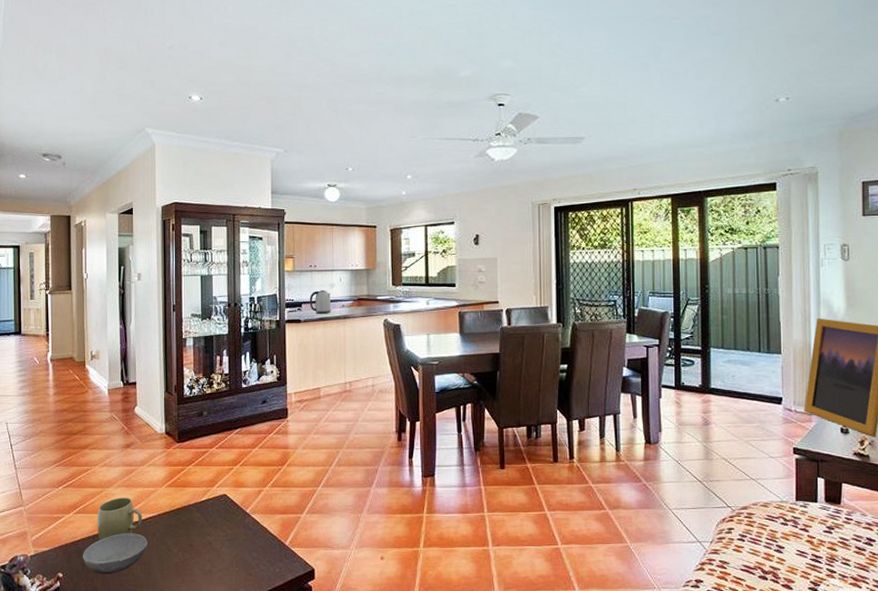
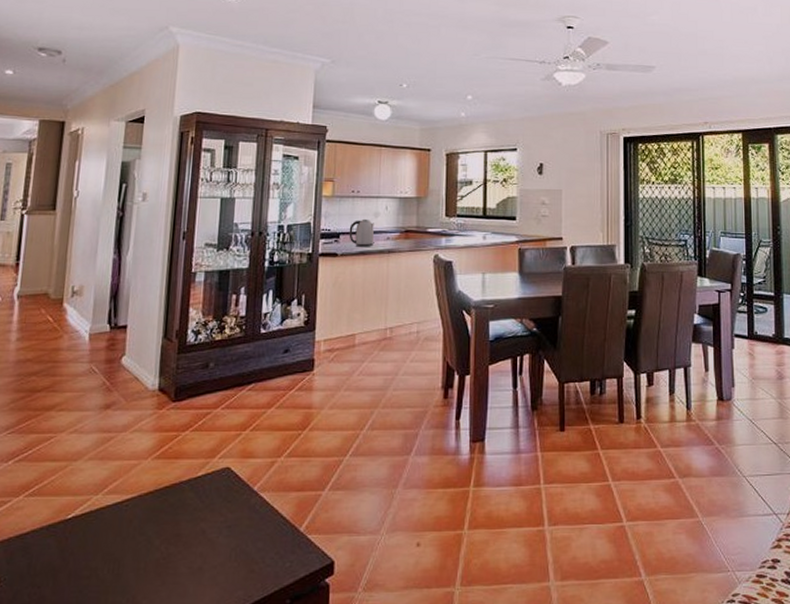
bowl: present [82,533,148,575] -> none [29,521,122,579]
mug: present [97,497,142,541] -> none [54,474,118,533]

